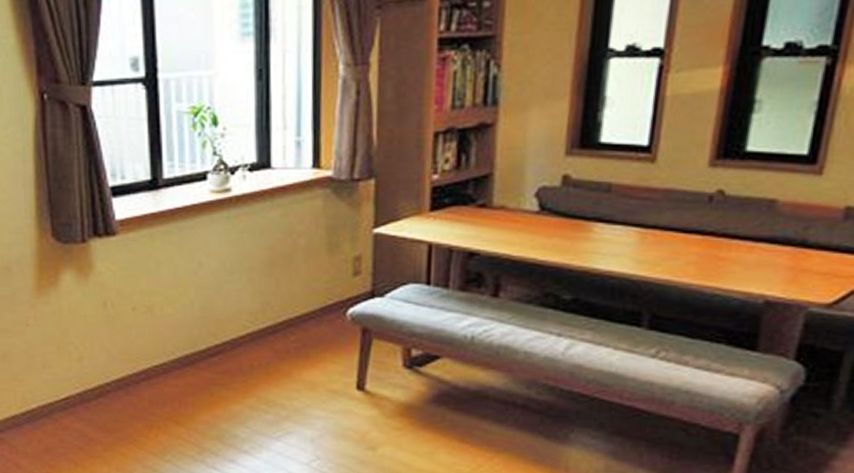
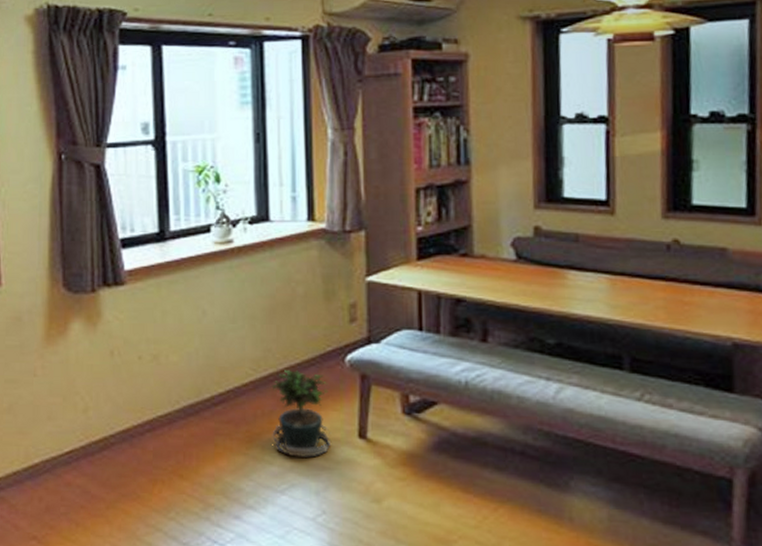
potted plant: none [268,323,329,408] -> present [270,370,331,459]

